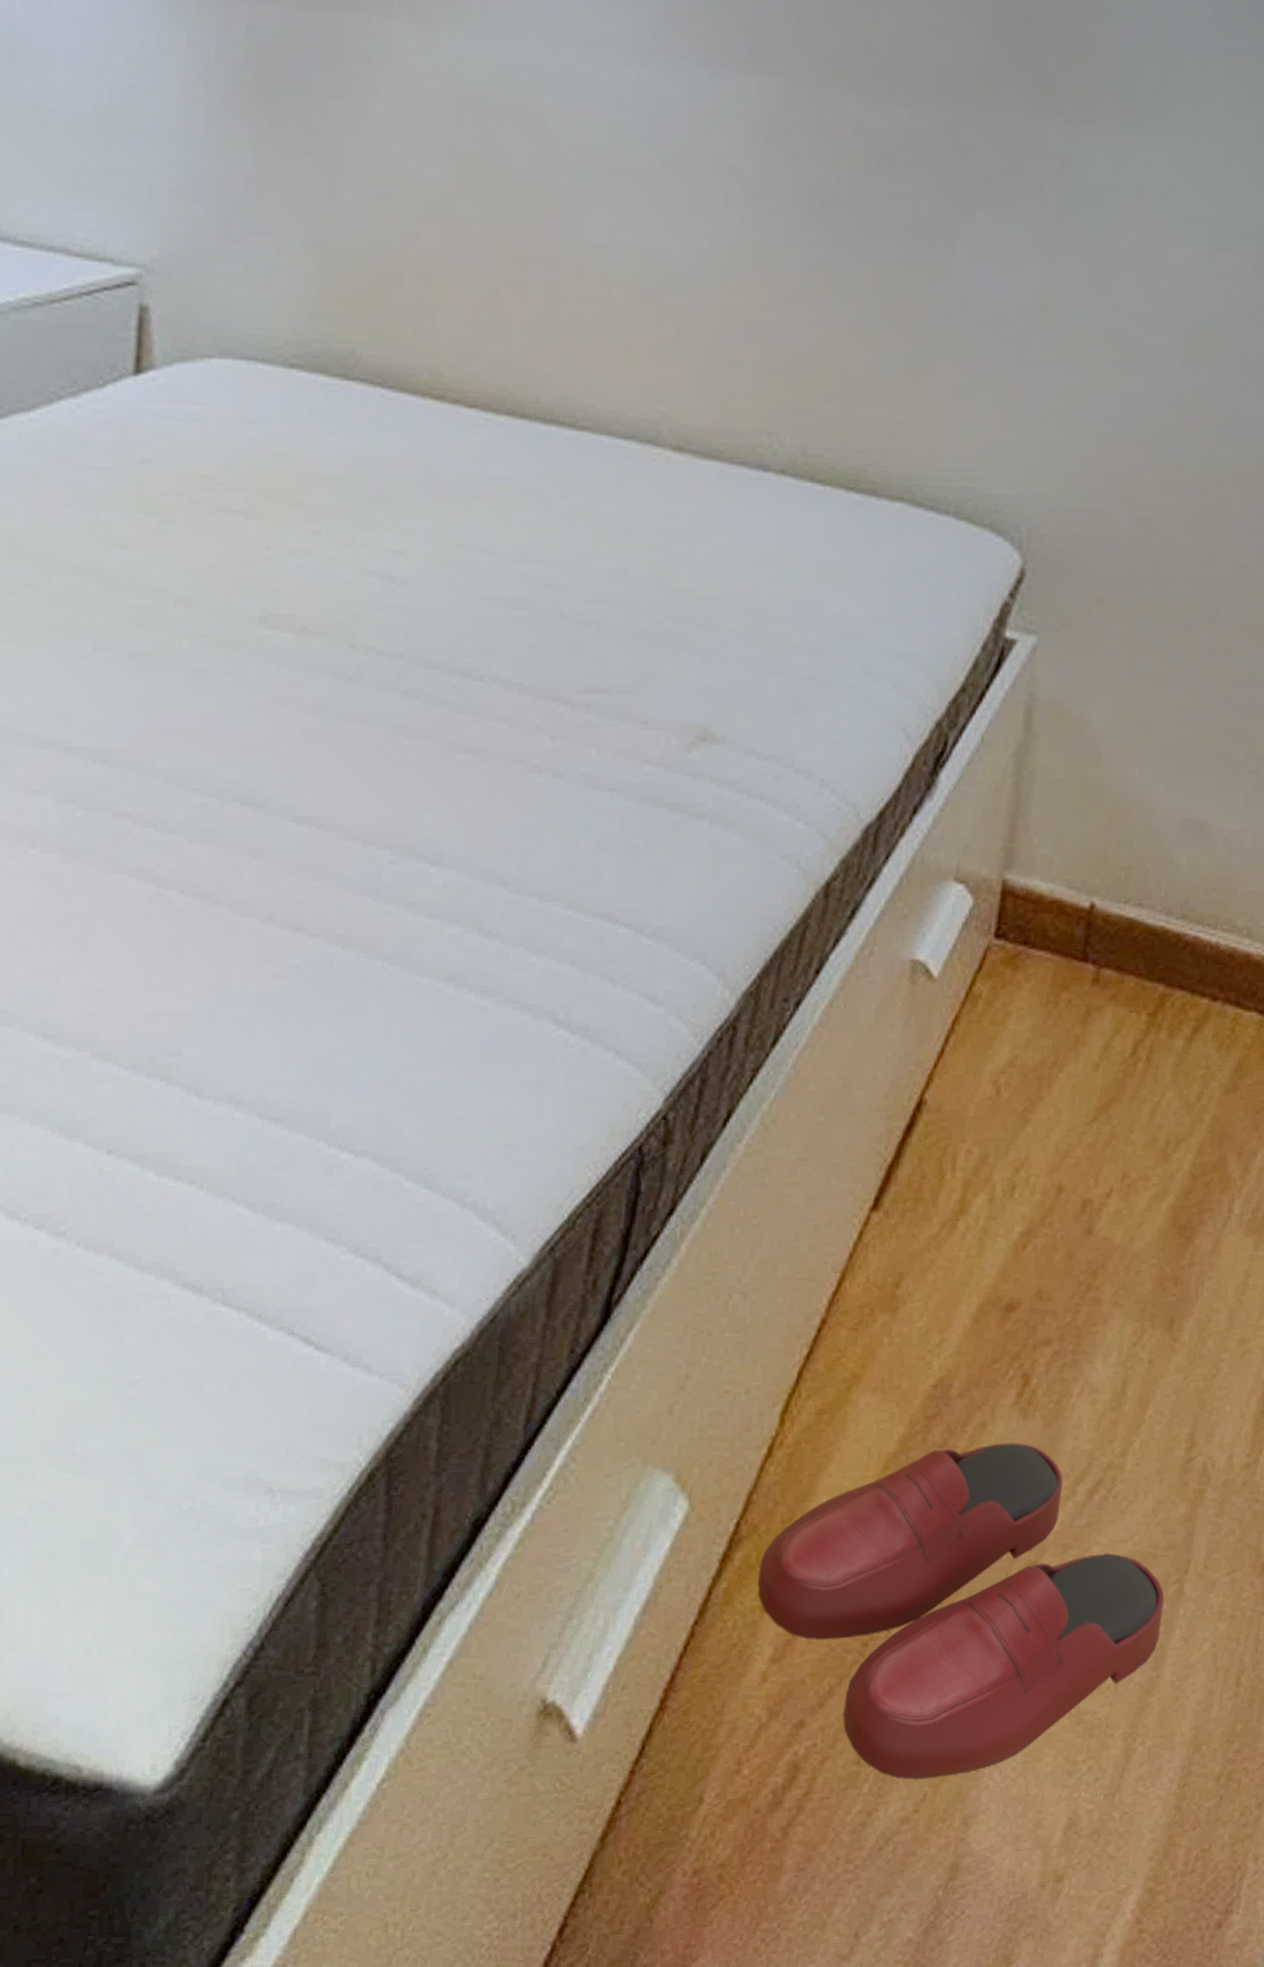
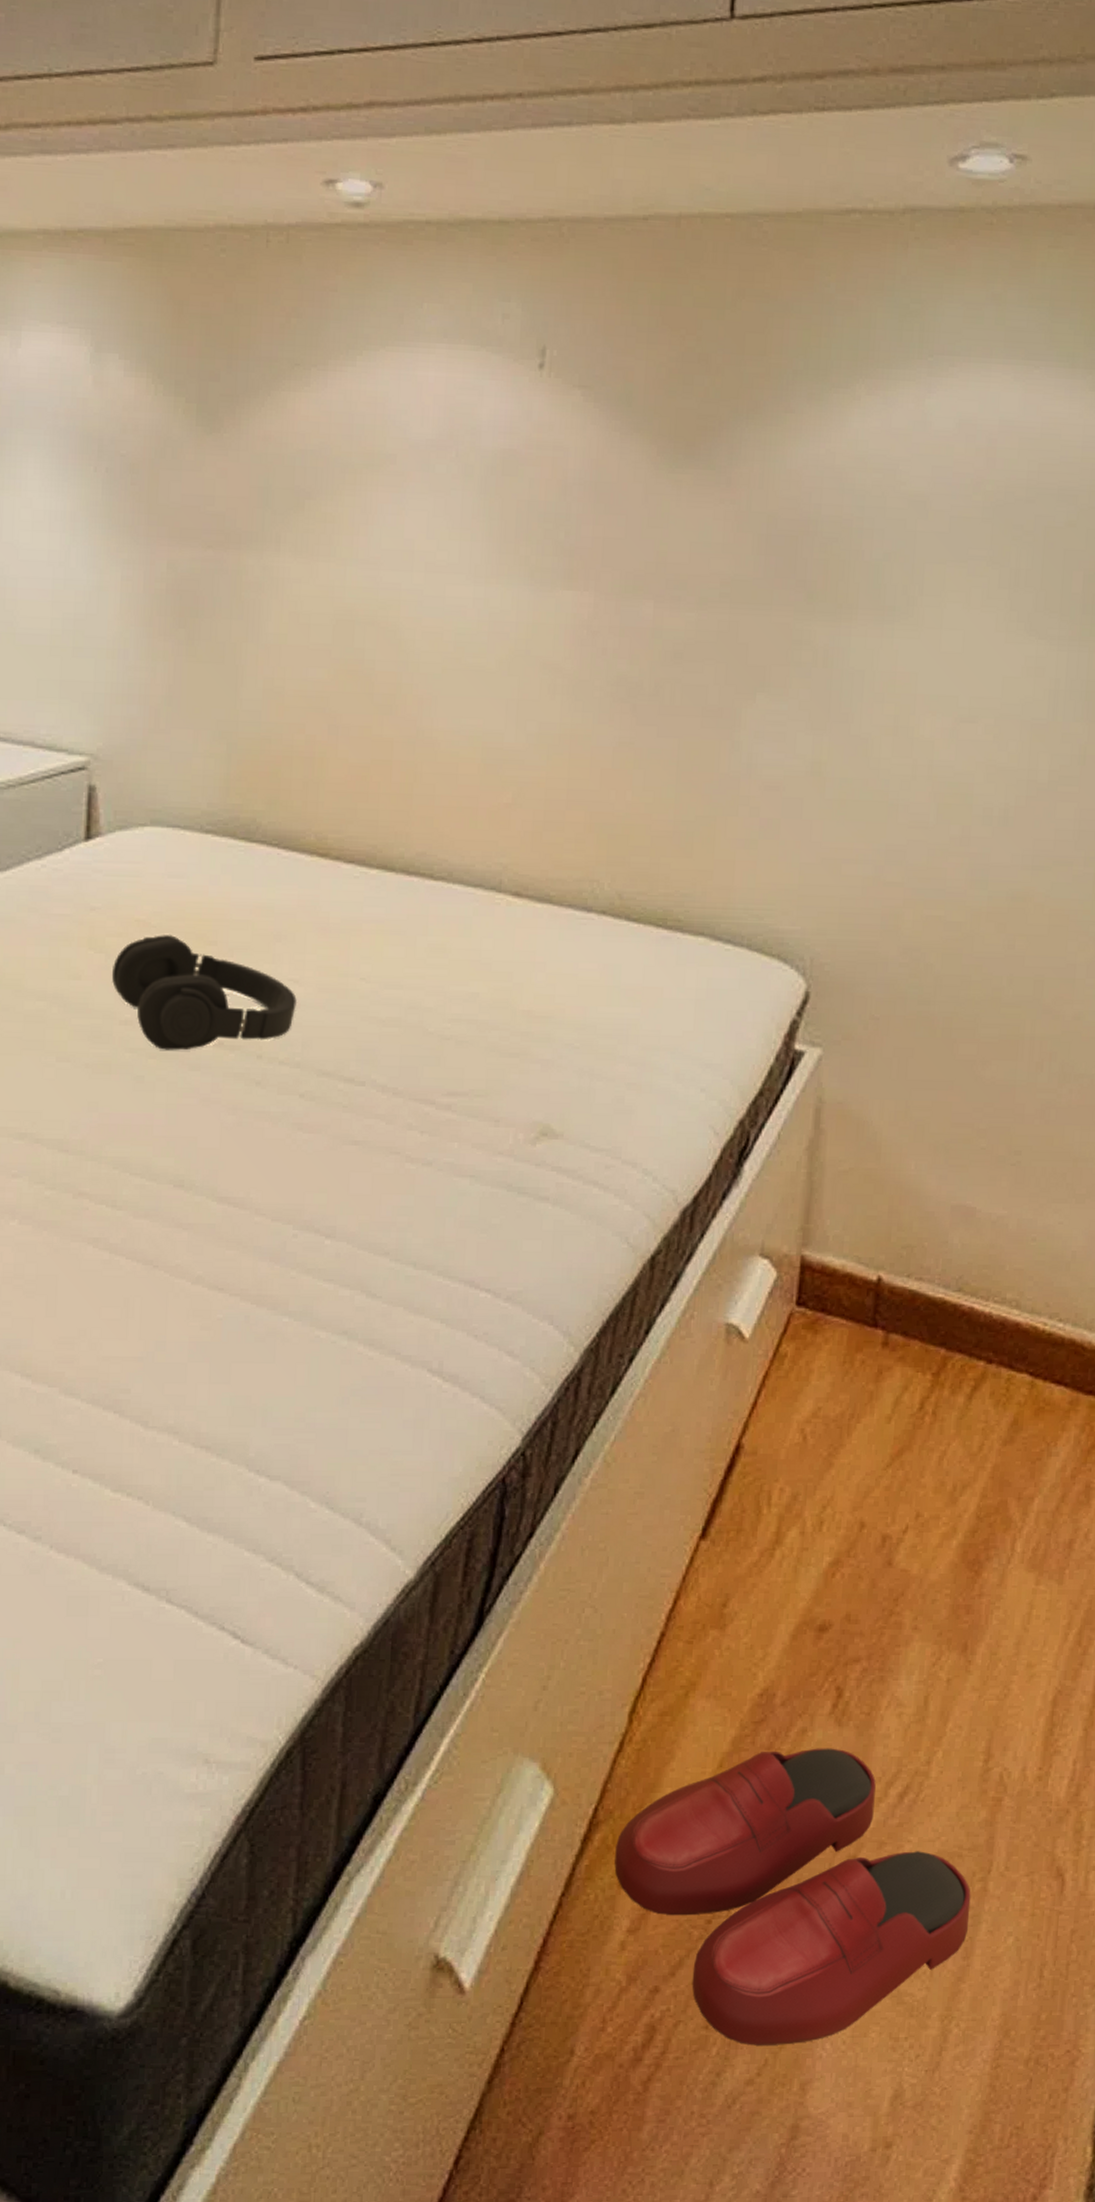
headphones: none [165,494,401,637] -> present [111,935,297,1050]

